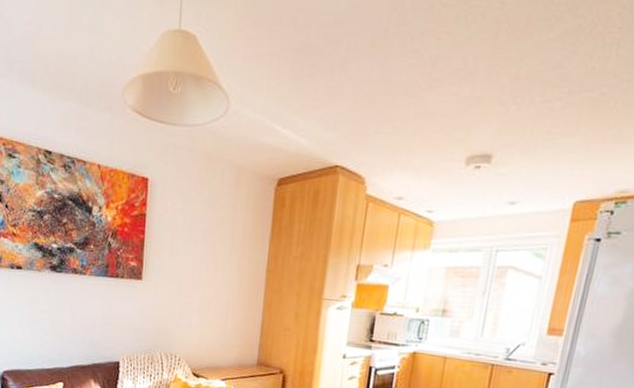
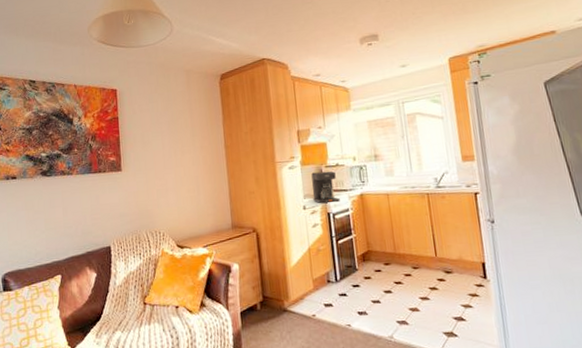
coffee maker: none [356,317,391,357] -> present [311,170,340,204]

